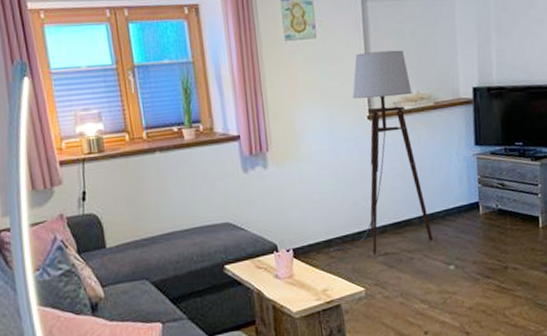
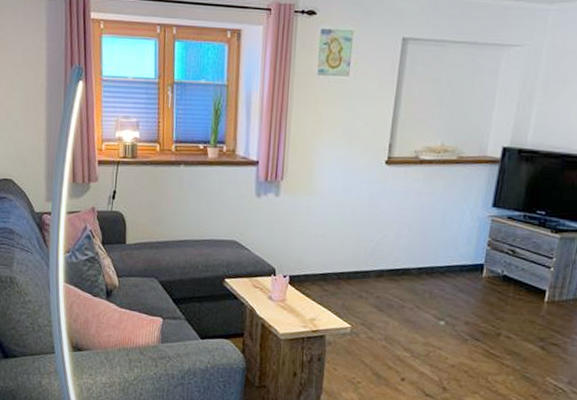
floor lamp: present [330,50,433,256] -> none [325,96,437,297]

